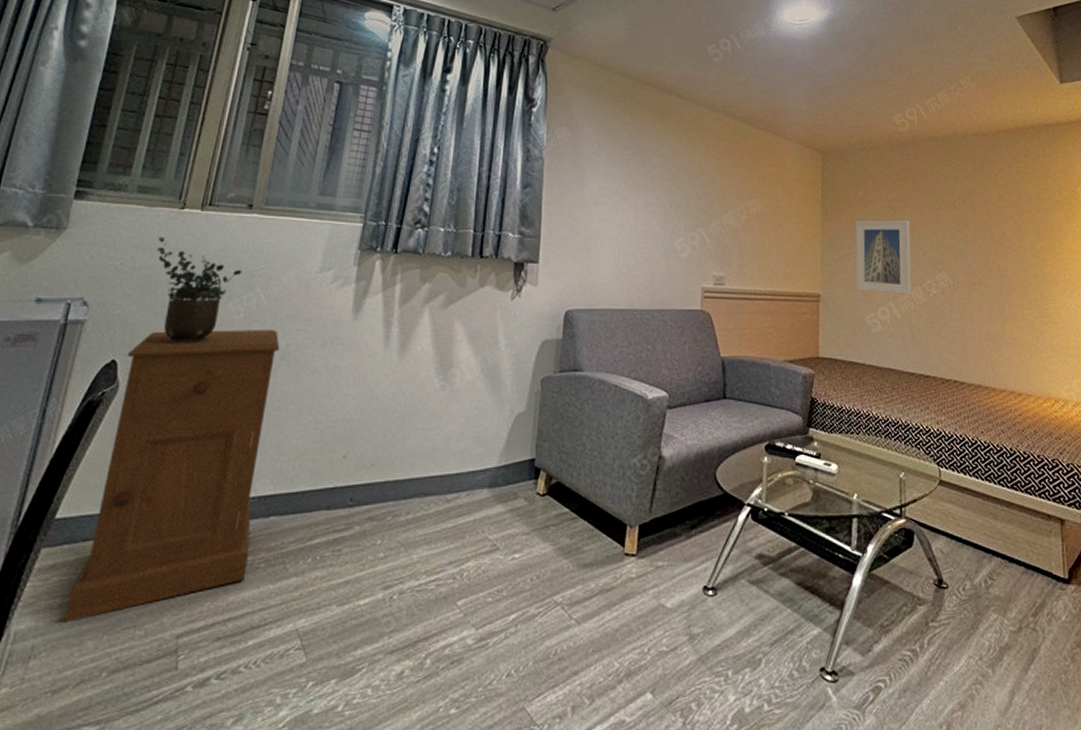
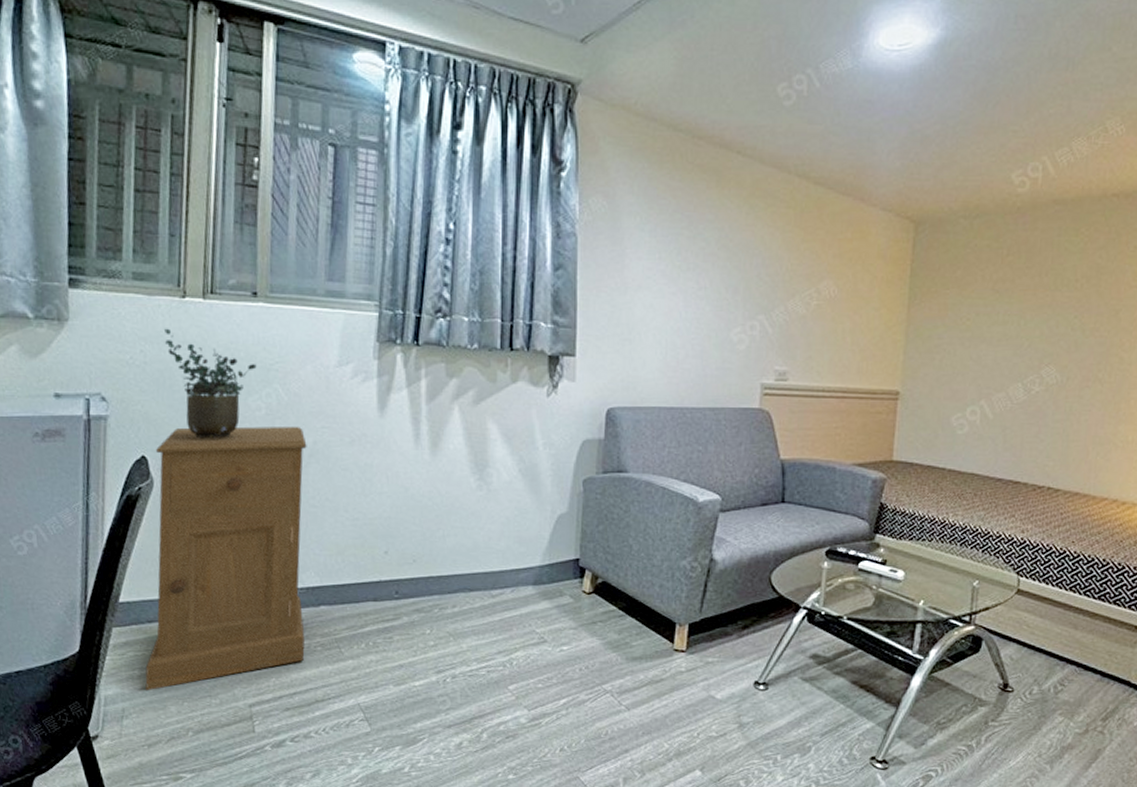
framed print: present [855,220,912,295] -> none [942,304,1017,393]

